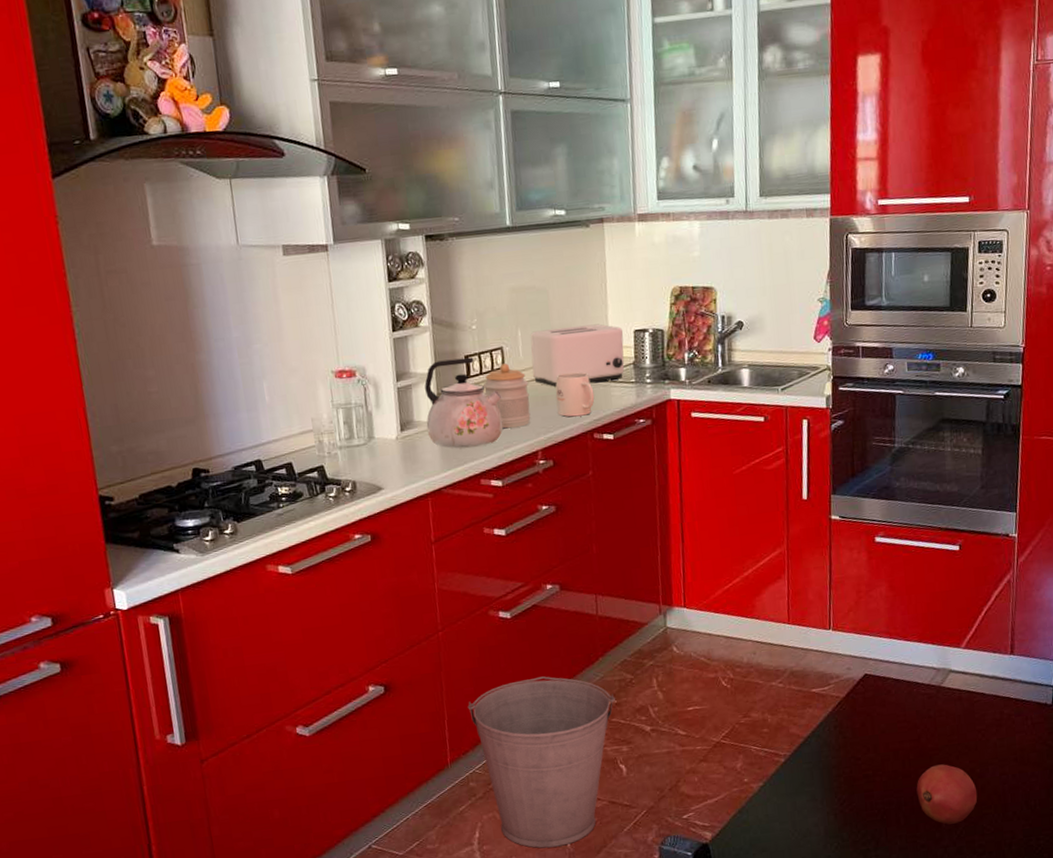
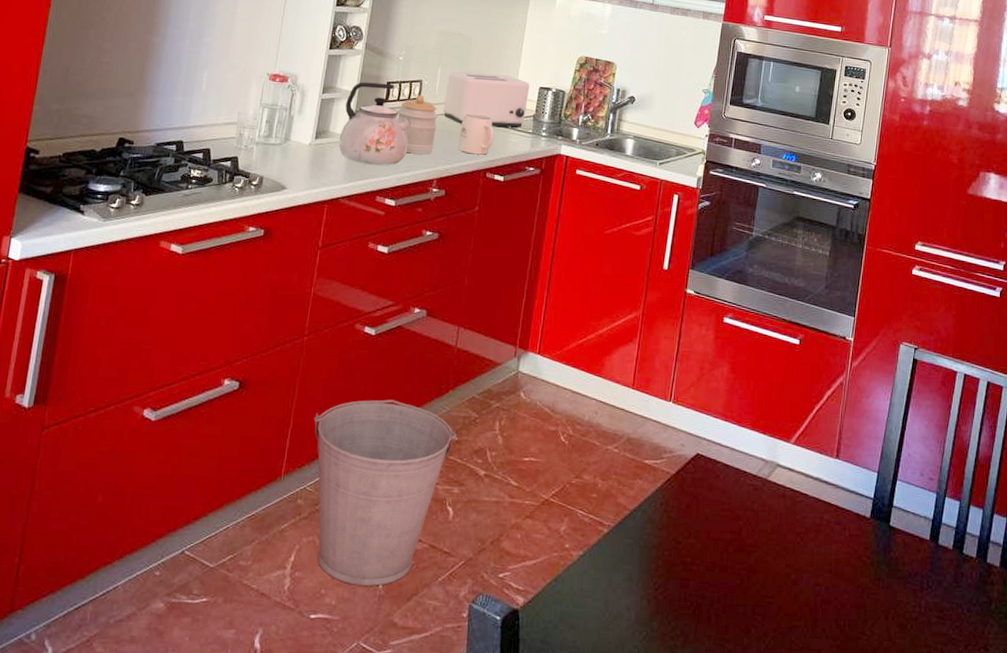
fruit: present [916,764,978,825] -> none [731,563,790,632]

